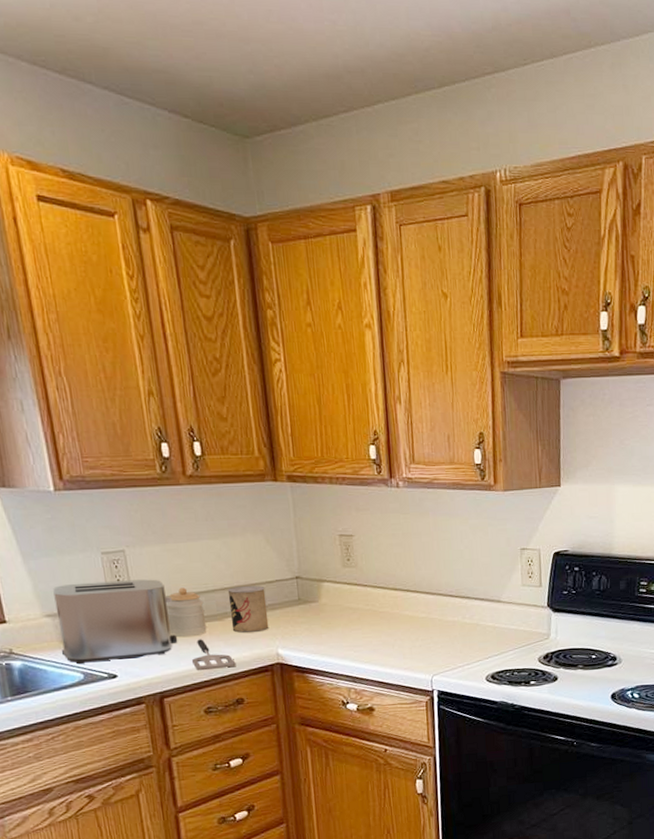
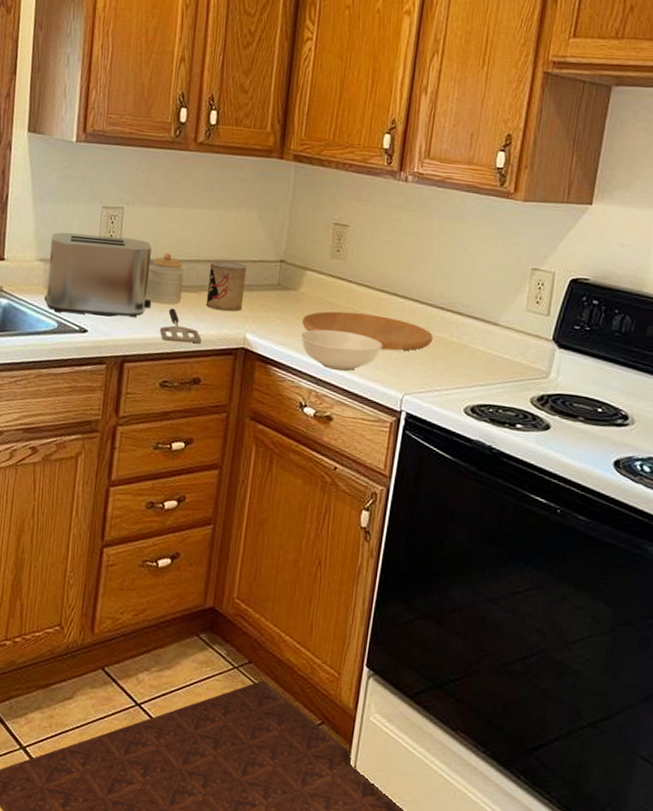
cutting board: none [328,611,448,641] -> present [301,311,433,351]
bowl: none [330,630,406,667] -> present [301,329,383,372]

